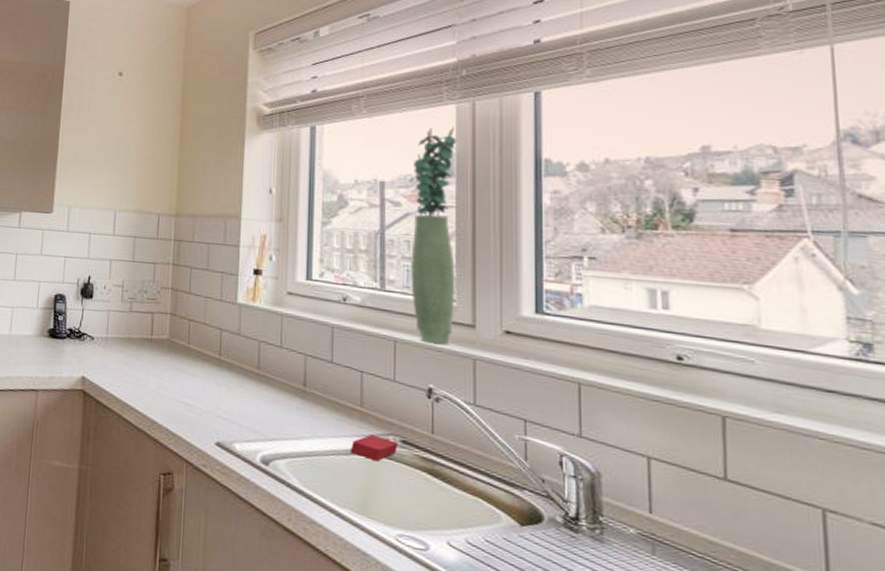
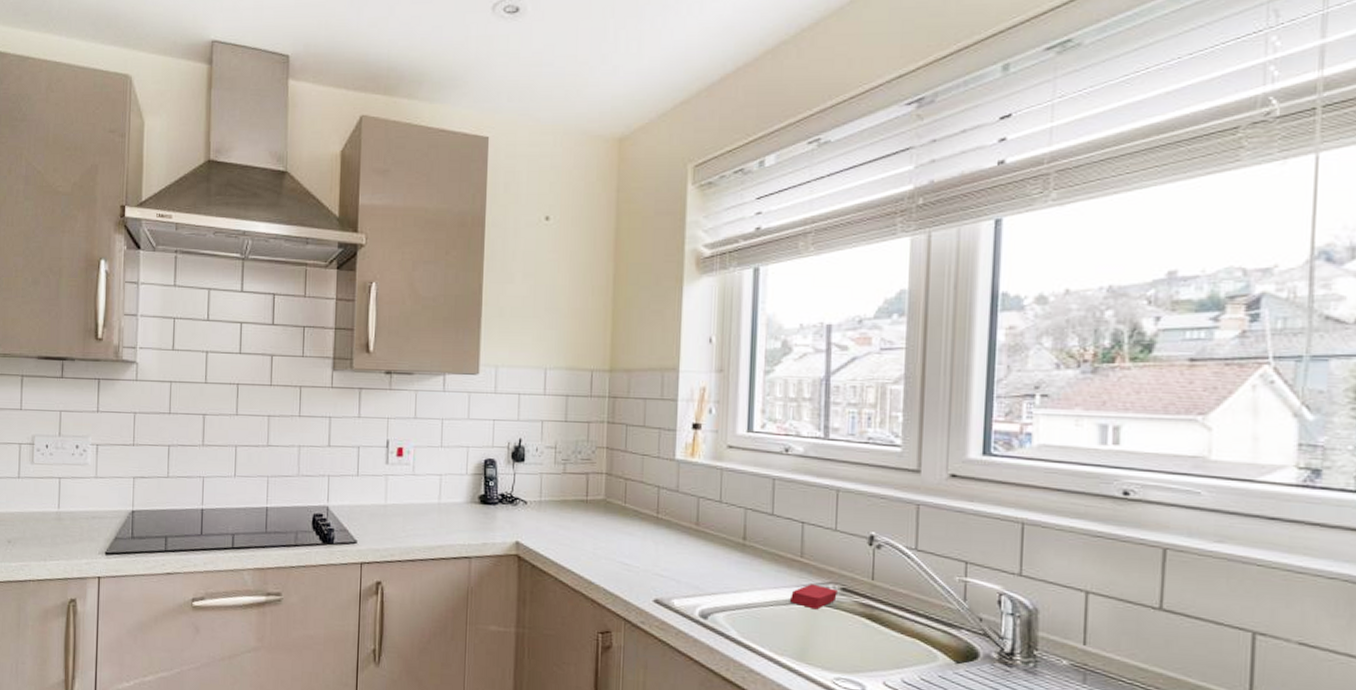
vase: present [411,127,457,346] -> none [855,262,910,492]

